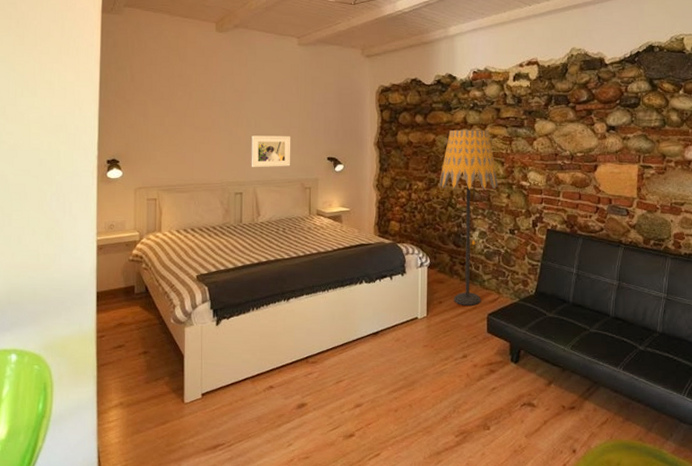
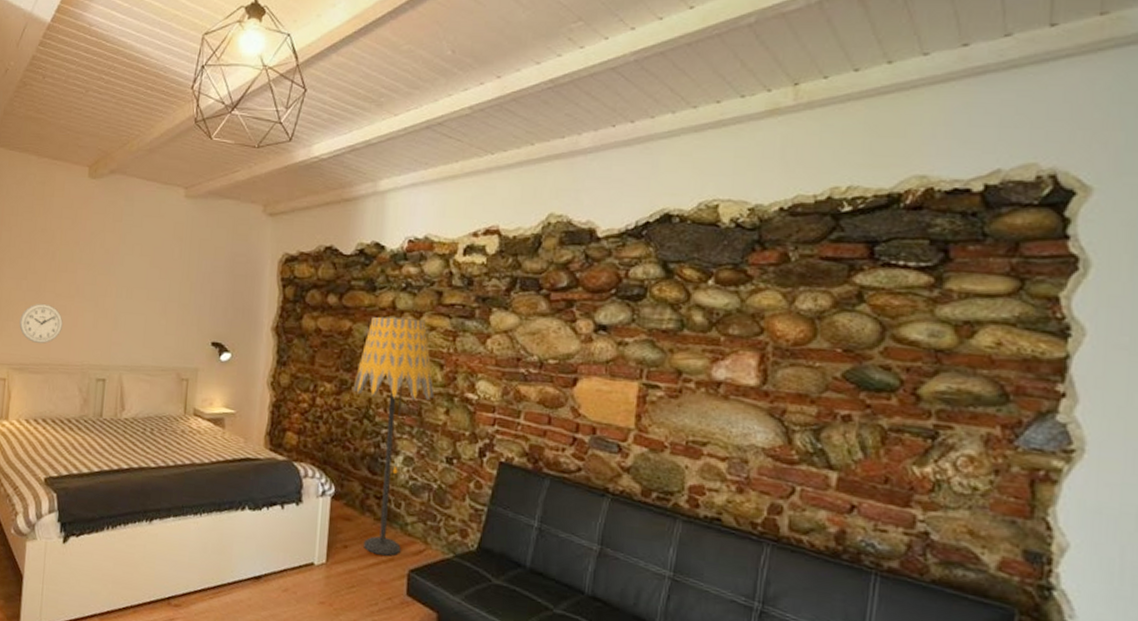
wall clock: none [165,135,203,169] -> present [19,303,63,344]
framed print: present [251,135,291,168] -> none [118,308,169,351]

